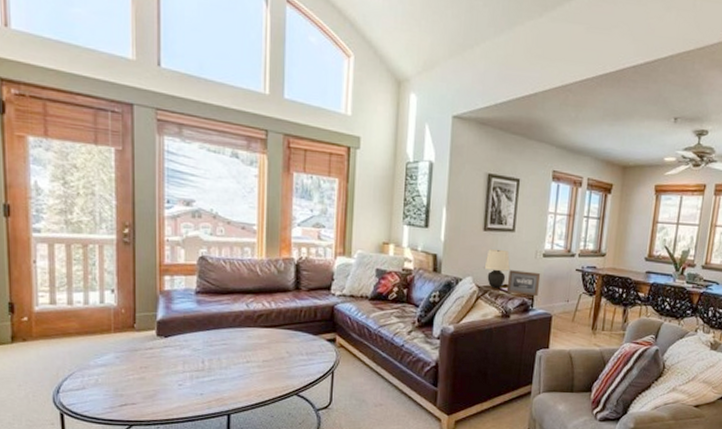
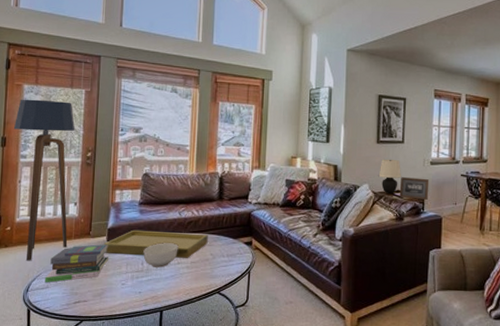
floor lamp: none [18,155,106,358] -> present [13,99,75,261]
books: none [80,339,161,384] -> present [45,244,109,283]
tray: none [152,323,283,356] -> present [103,229,208,258]
bowl: none [203,338,247,367] -> present [143,243,179,268]

